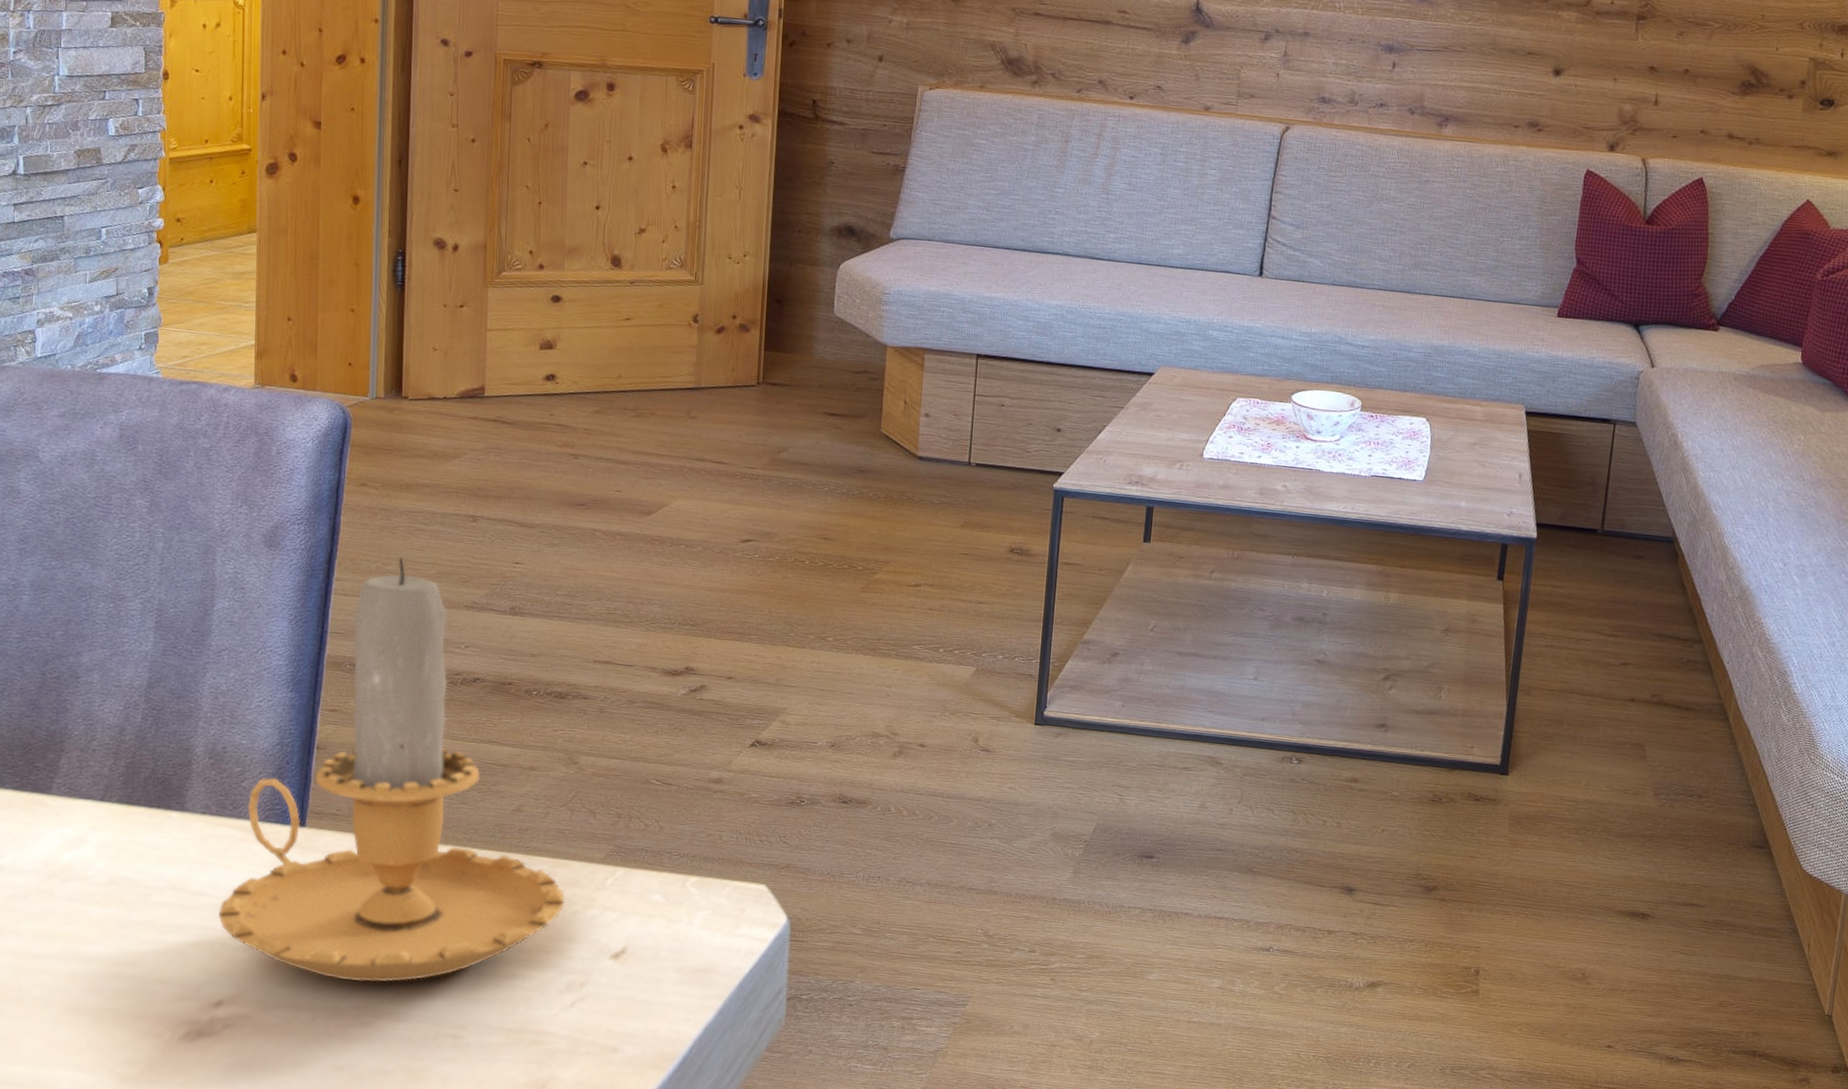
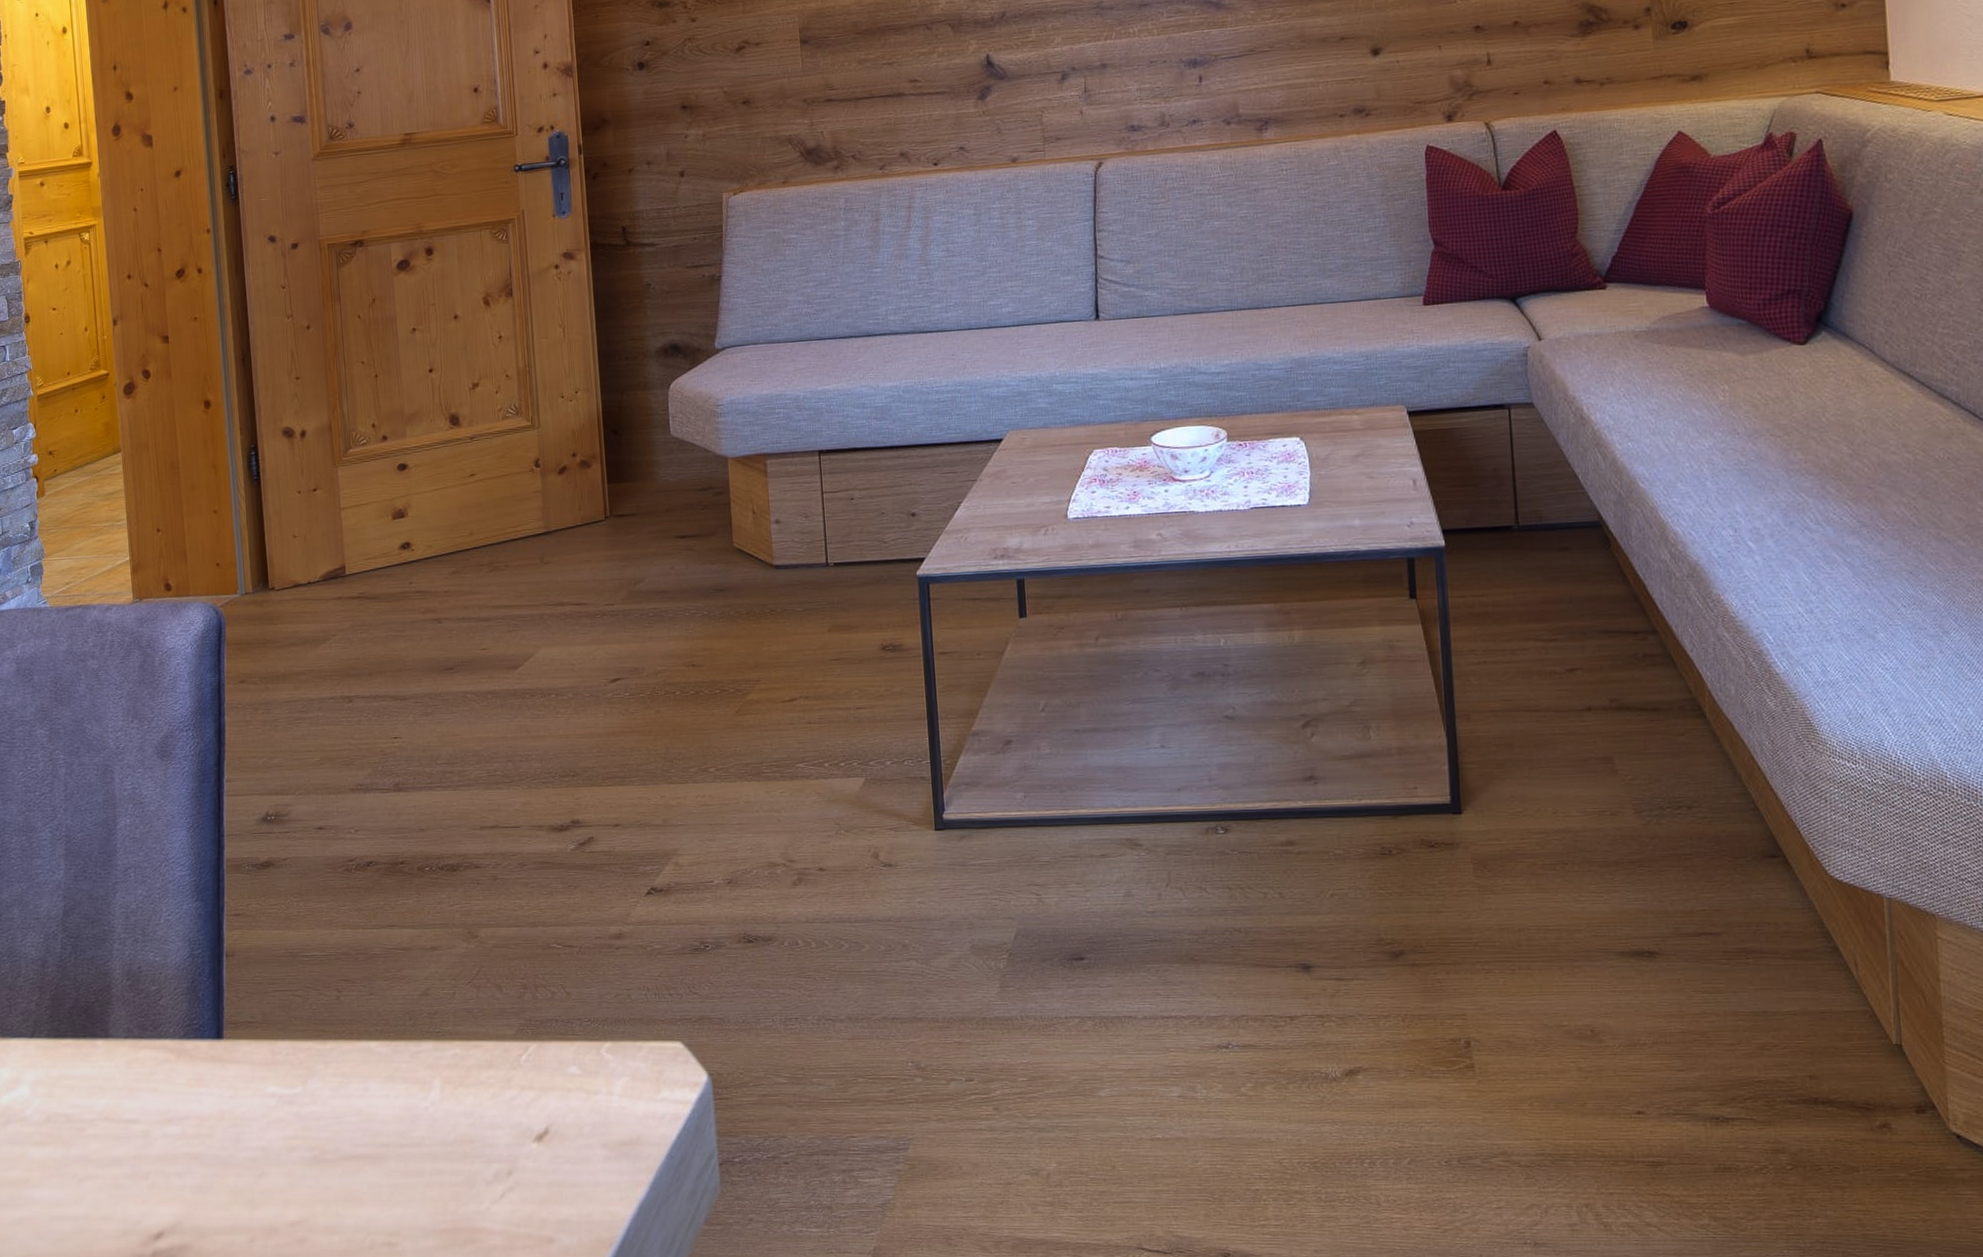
candle: present [217,557,565,982] -> none [149,749,482,1196]

